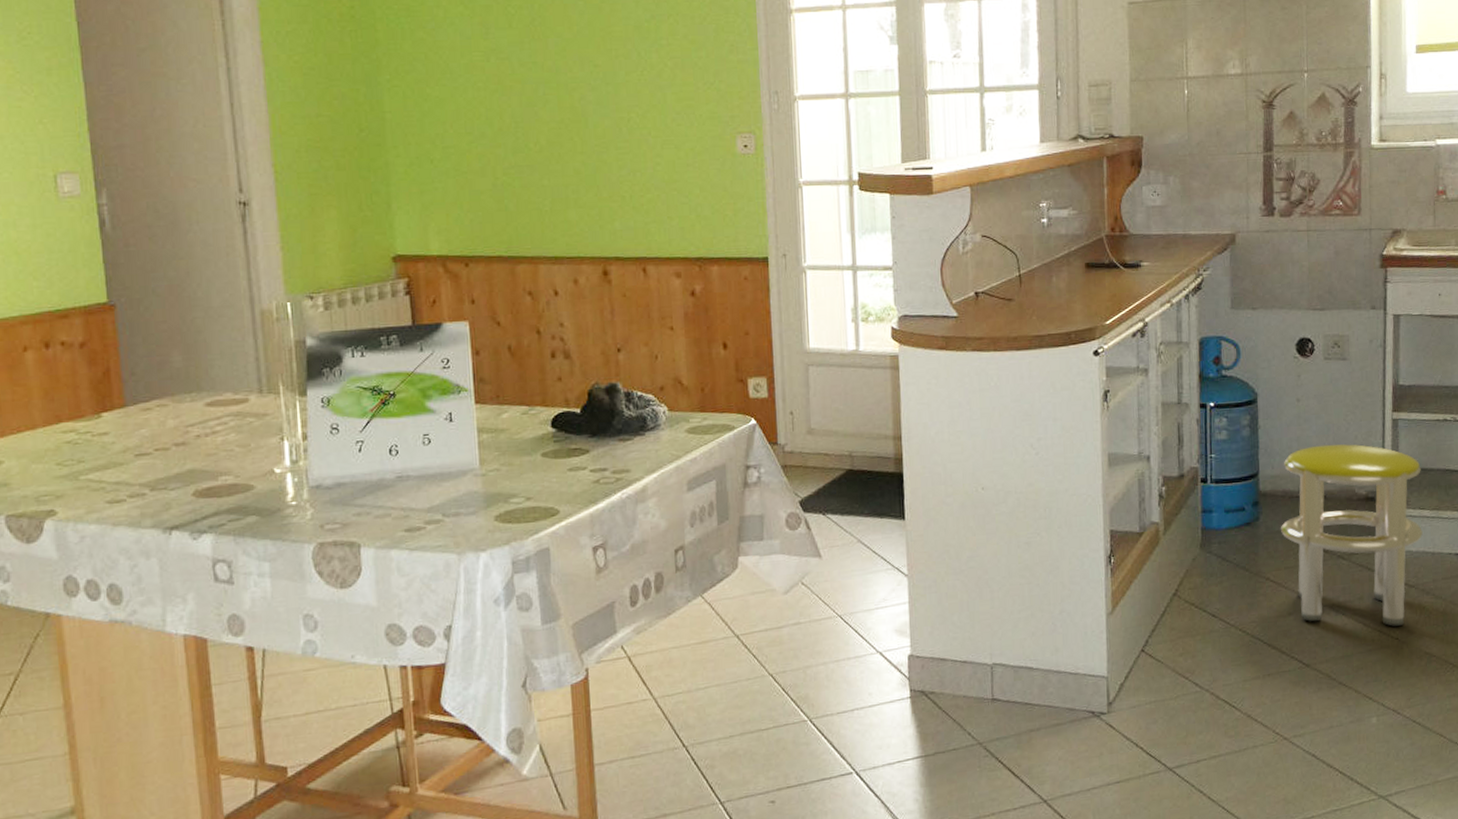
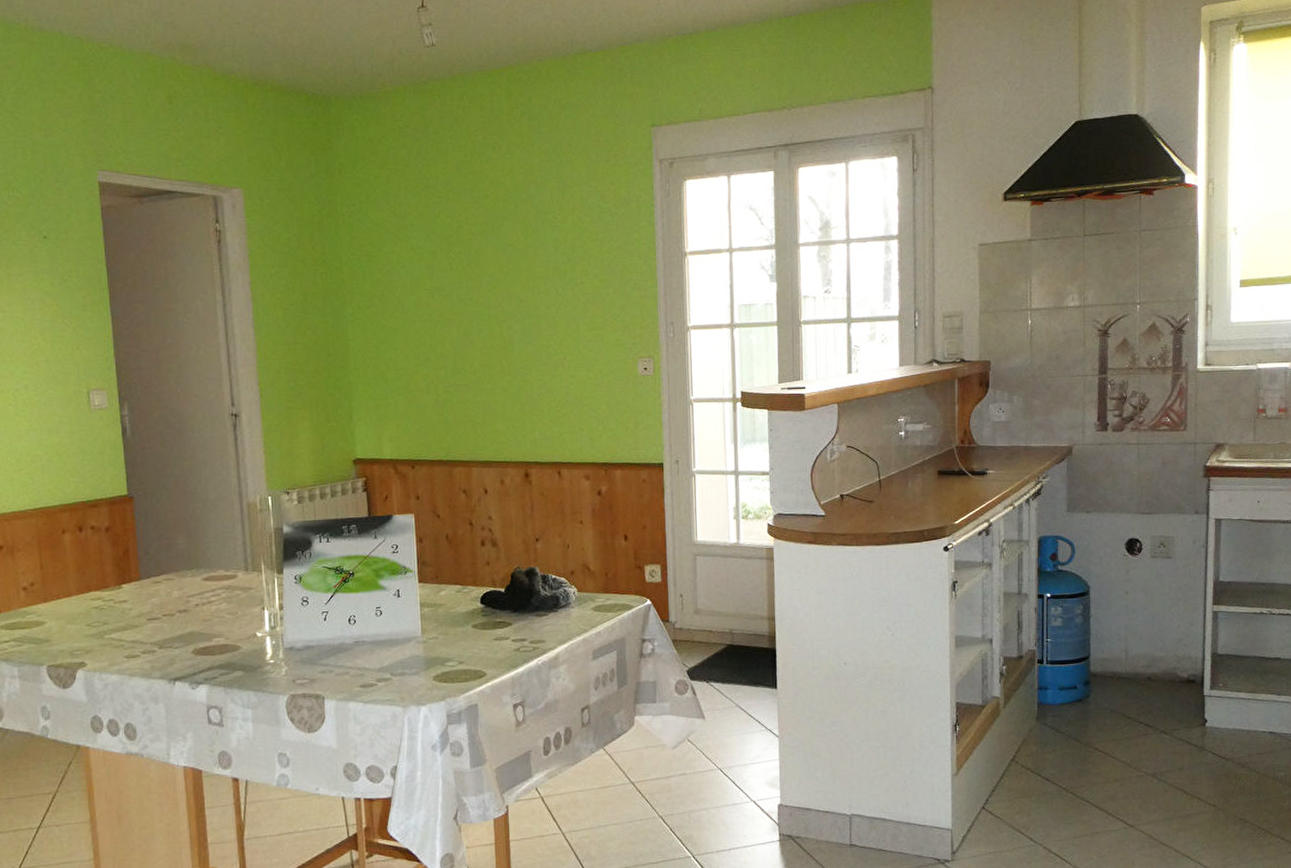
stool: present [1280,444,1423,626] -> none [1108,632,1239,795]

